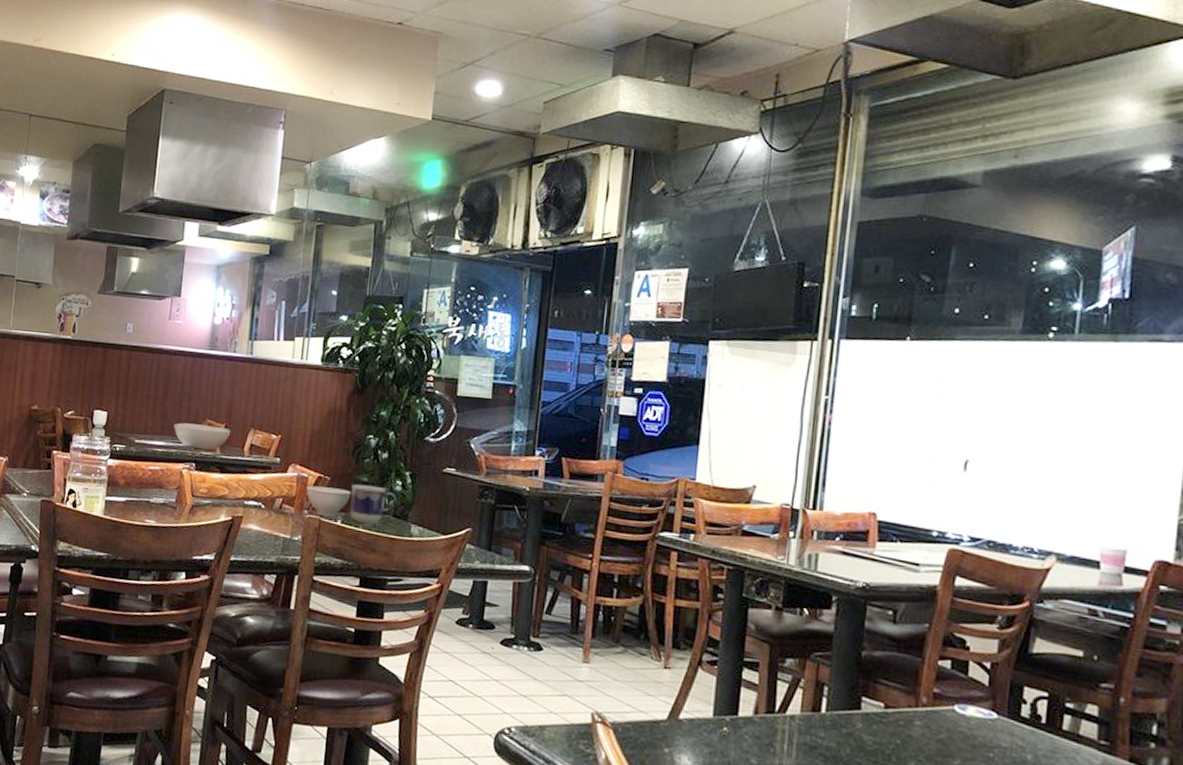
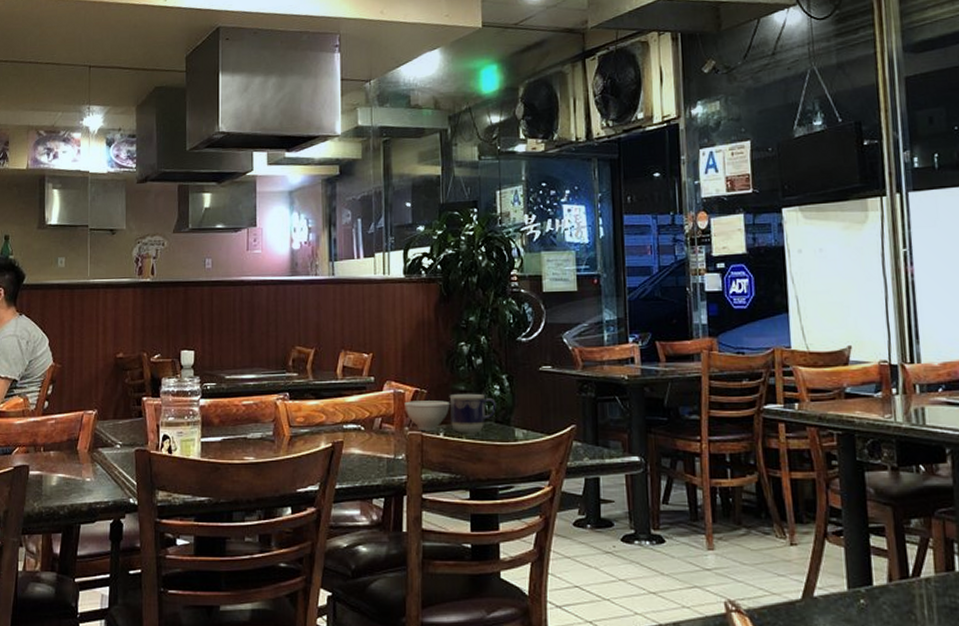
bowl: present [173,423,231,451] -> none [263,352,322,378]

